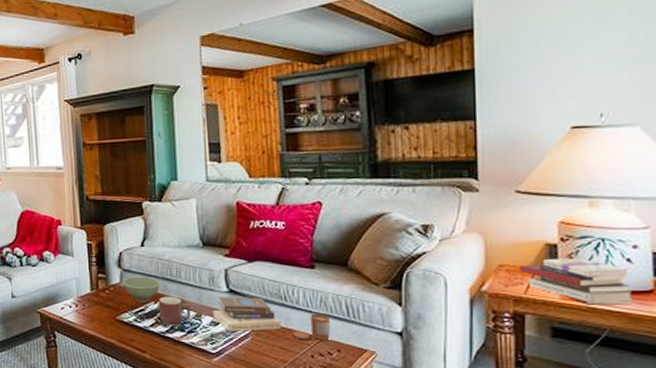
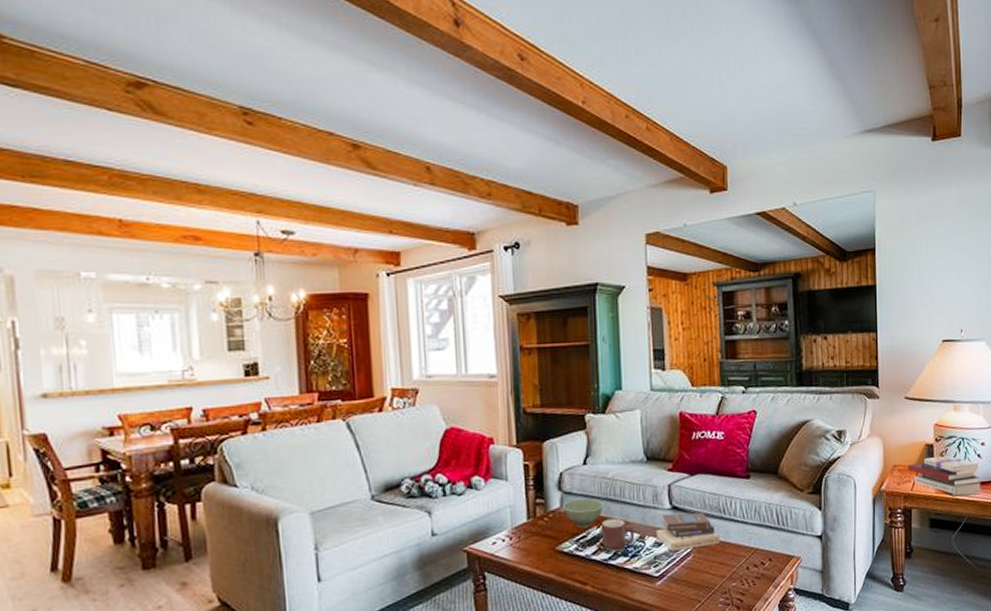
candle: present [292,313,330,342] -> none [730,524,763,553]

